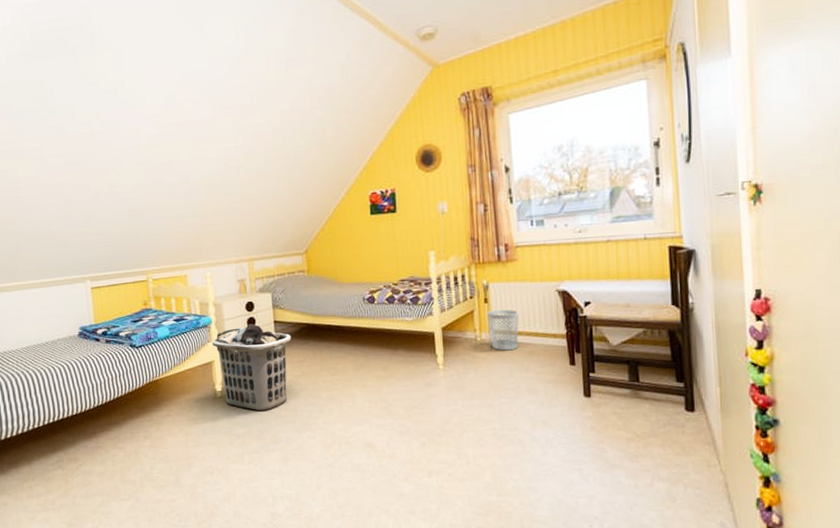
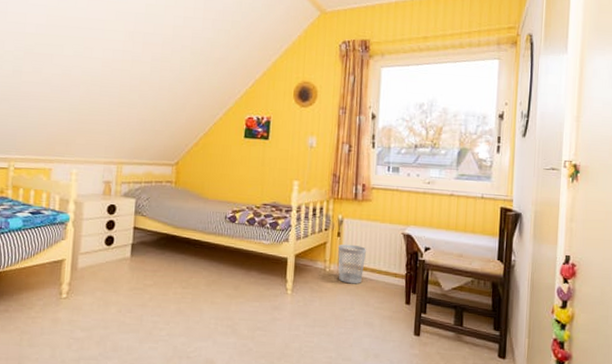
clothes hamper: present [212,323,291,412] -> none [66,226,149,317]

